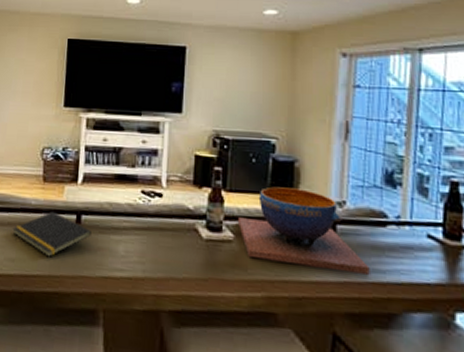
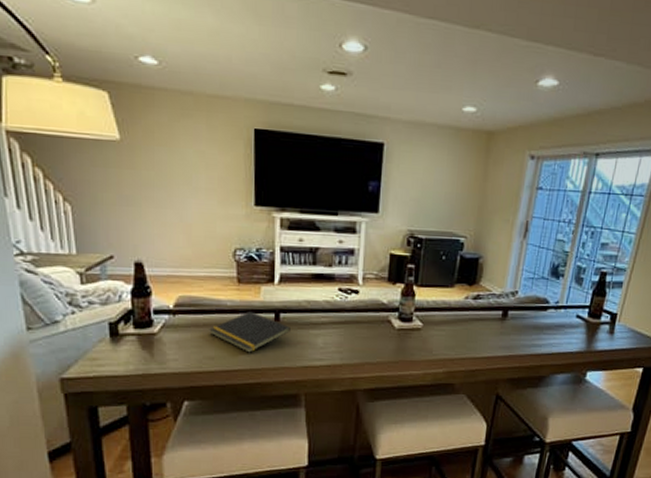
decorative bowl: present [237,186,370,275] -> none [426,281,530,349]

